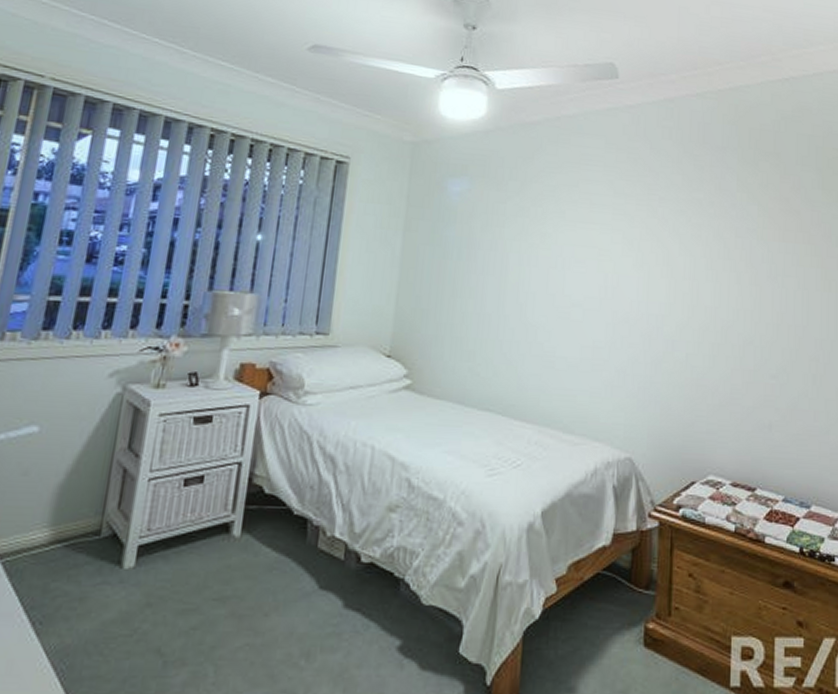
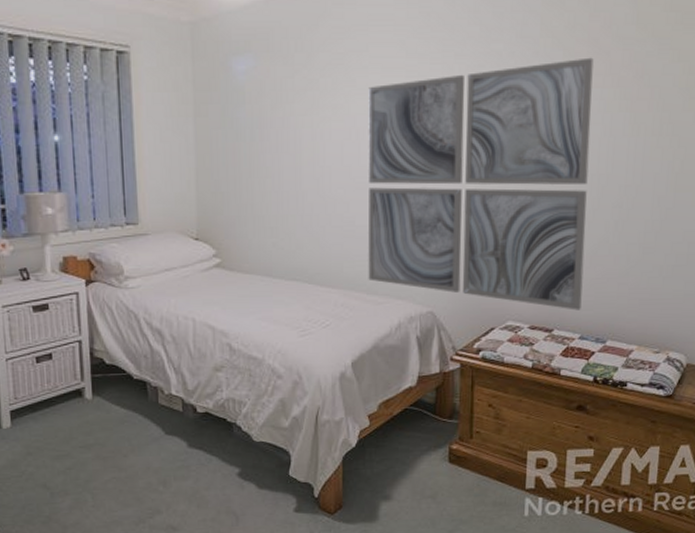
wall art: none [565,214,786,469] -> present [368,57,594,311]

